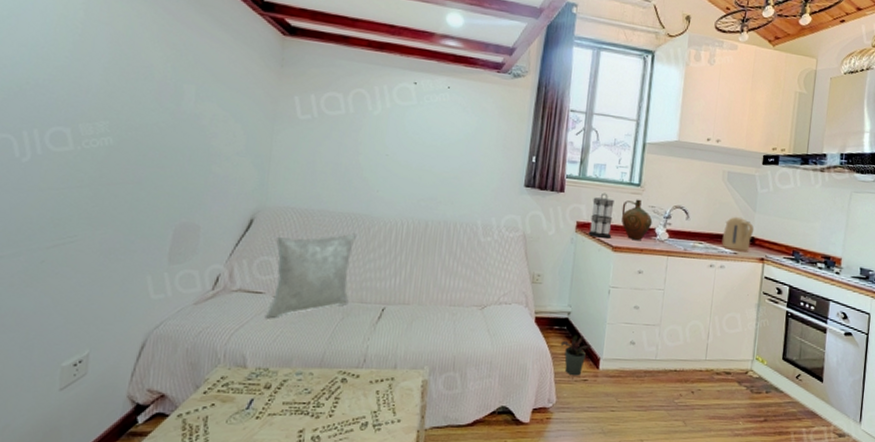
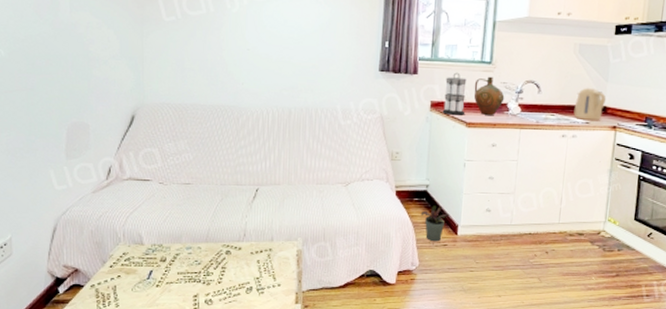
pillow: present [265,233,356,319] -> none [154,123,227,203]

